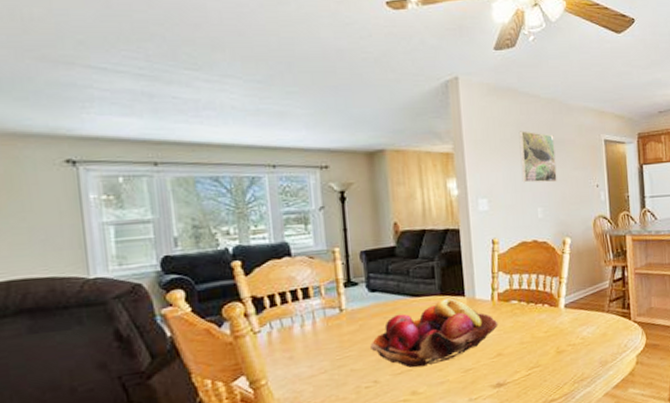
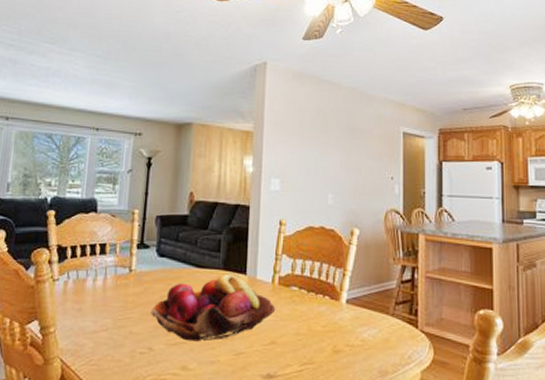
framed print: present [518,131,557,183] -> none [316,116,352,170]

